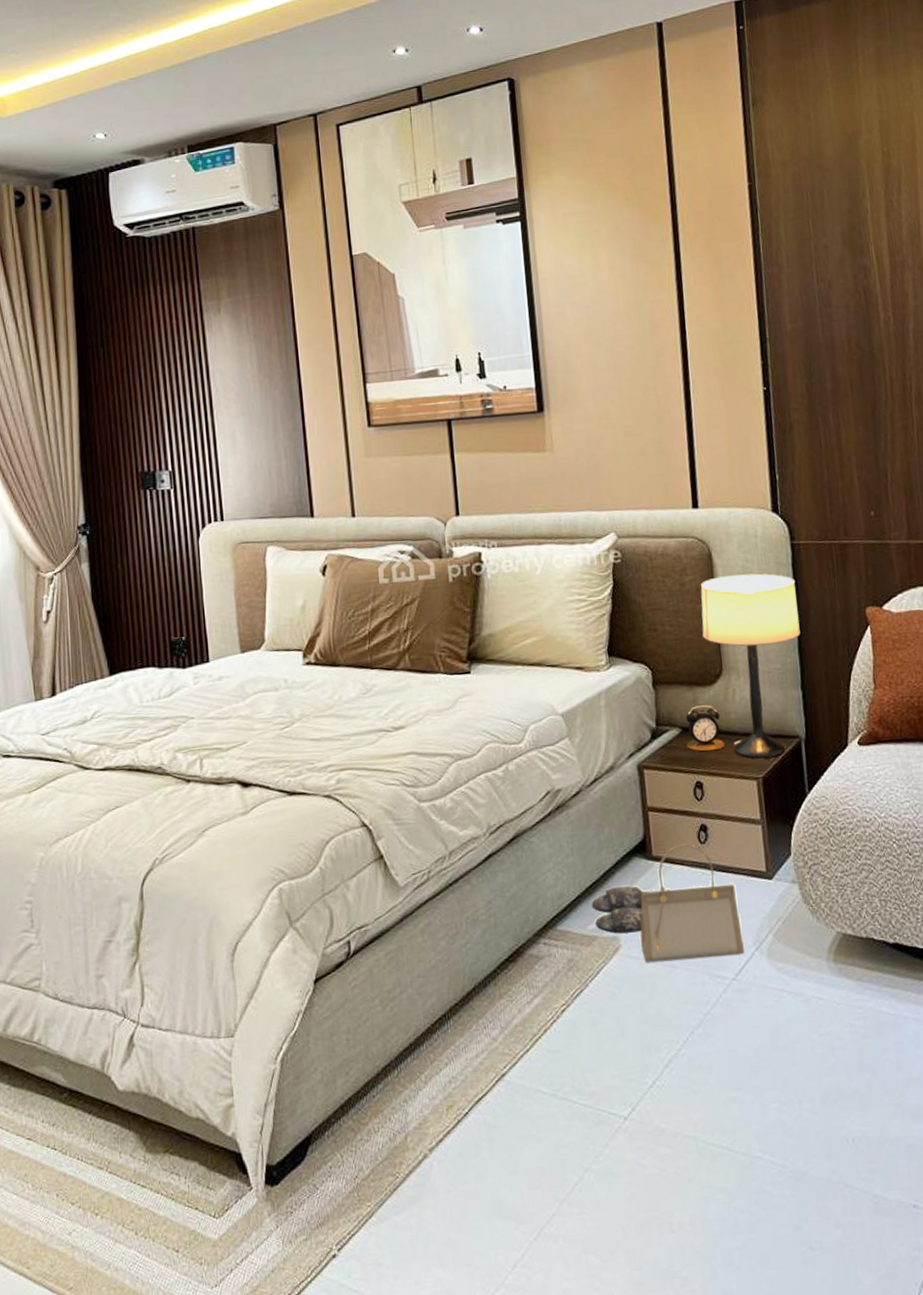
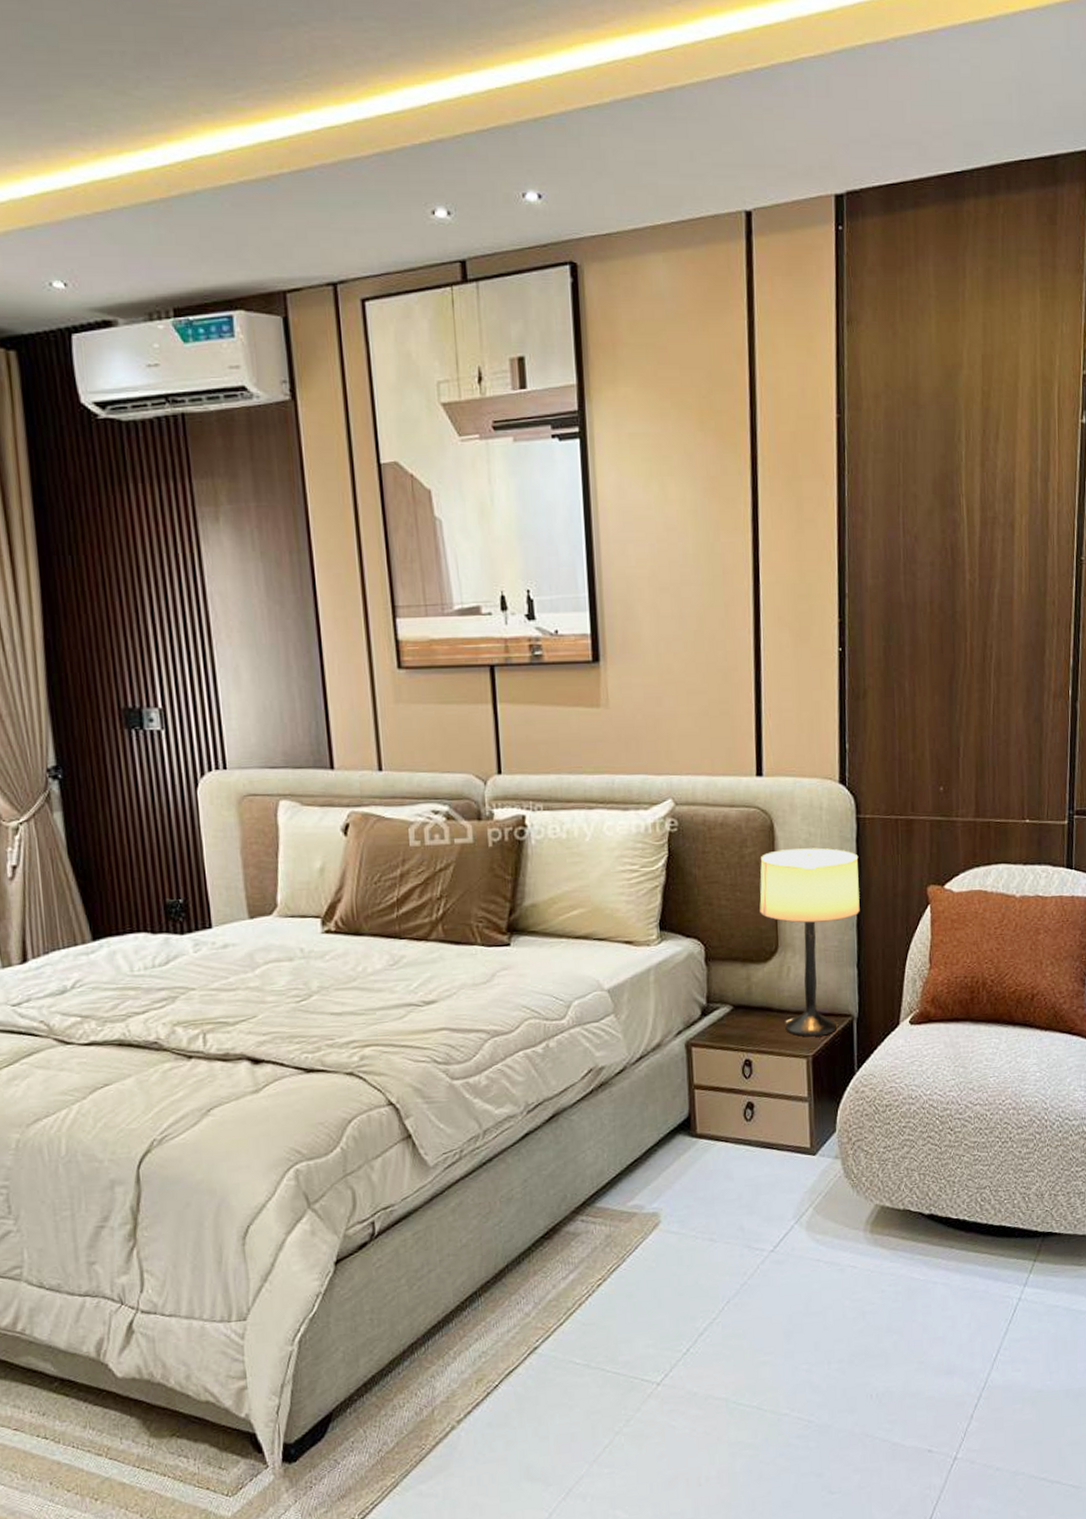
slippers: present [591,886,645,934] -> none [632,1163,688,1210]
handbag: present [640,843,744,962] -> none [680,1120,784,1237]
alarm clock: present [686,705,725,752] -> none [737,982,776,1030]

